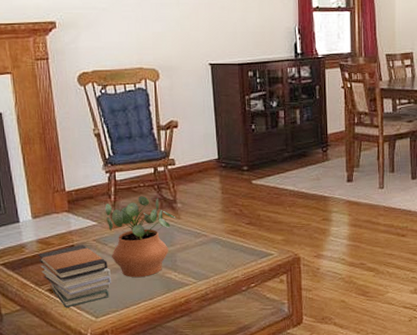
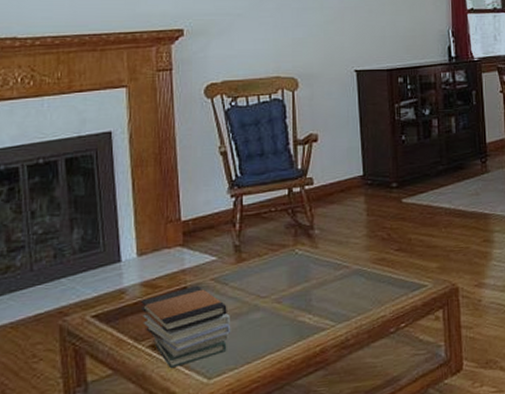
potted plant: present [104,196,176,278] -> none [227,222,313,324]

